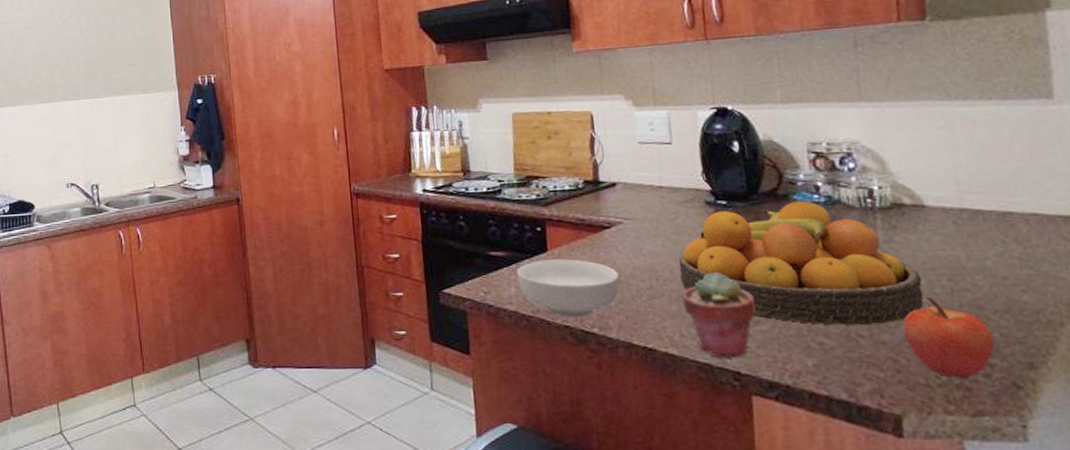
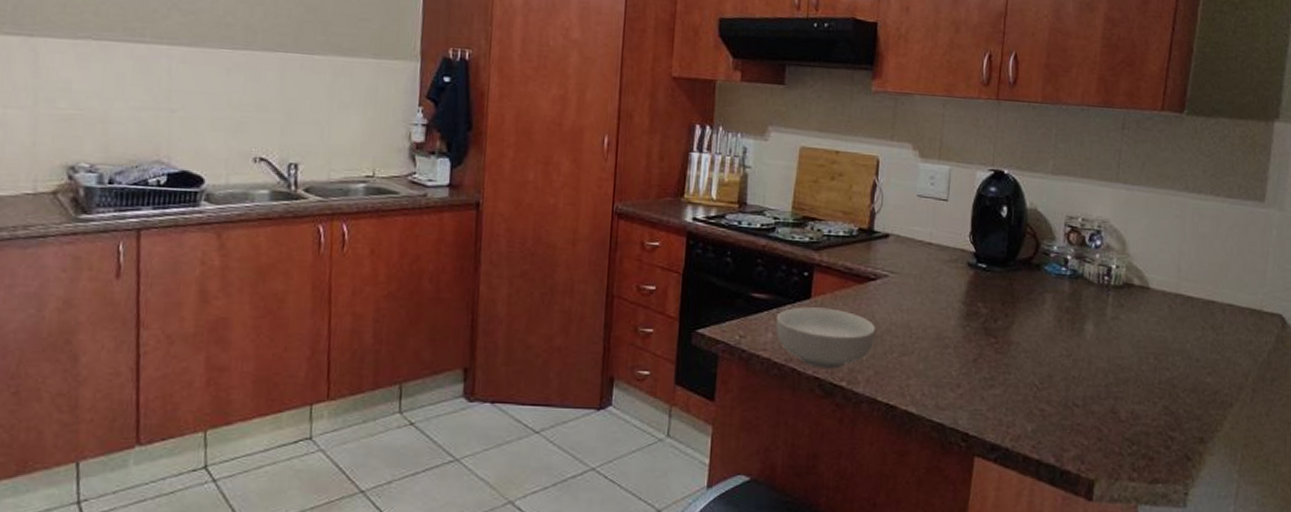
fruit bowl: present [678,201,924,326] -> none [932,272,1135,396]
potted succulent: present [680,273,756,359] -> none [928,334,993,421]
apple: present [903,297,995,380] -> none [1111,373,1179,450]

